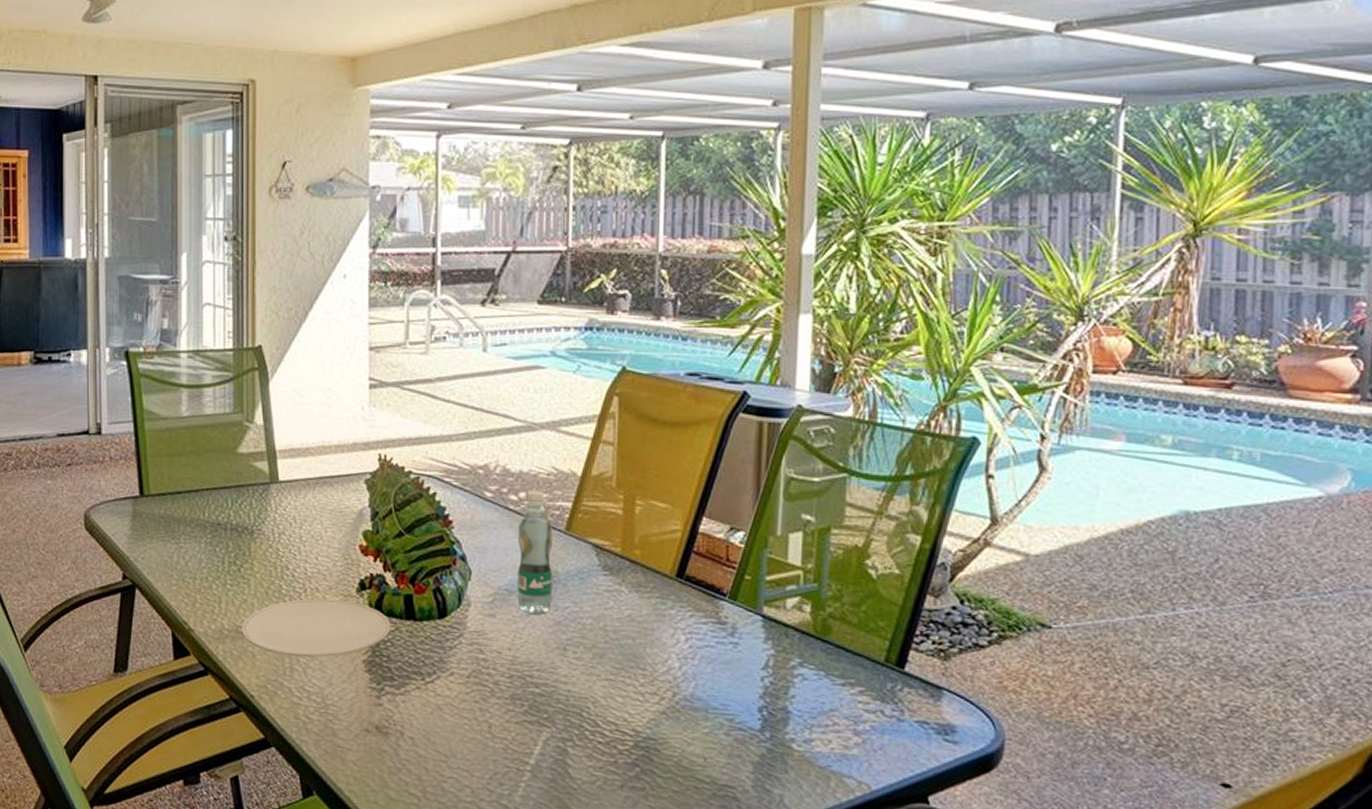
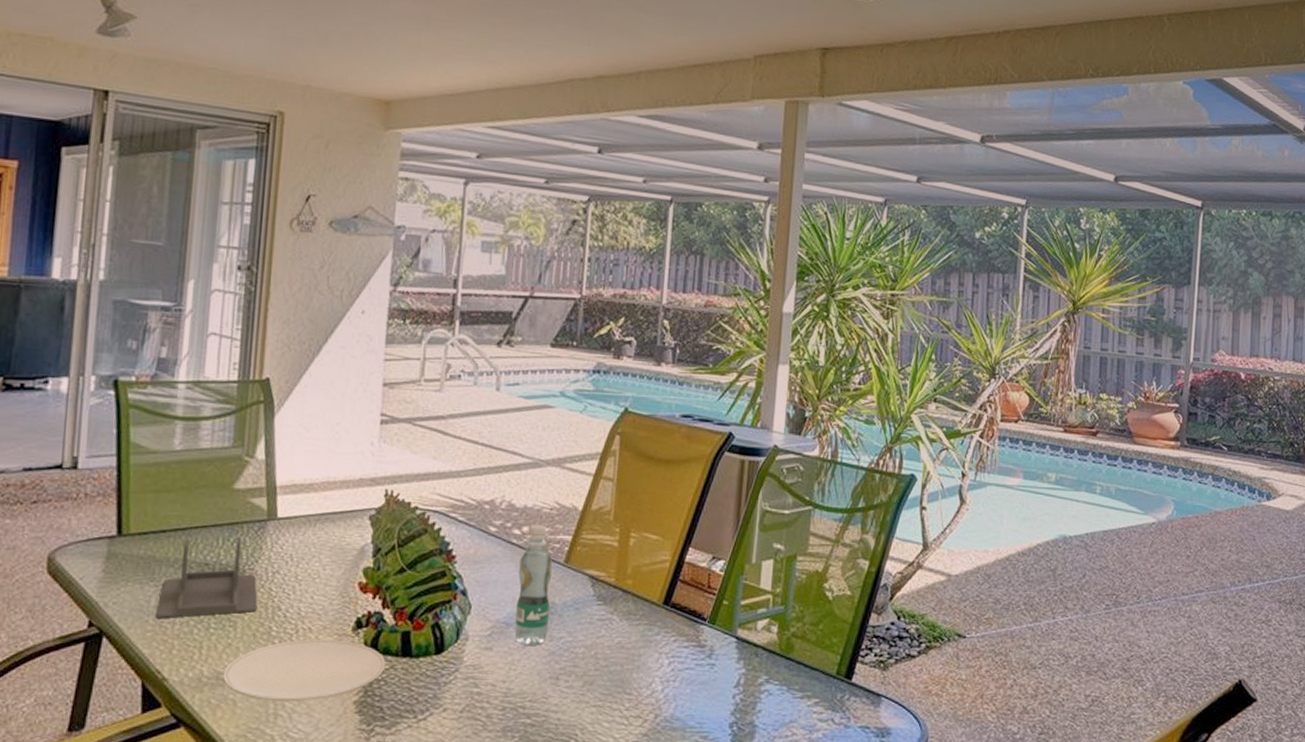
napkin holder: none [178,498,267,574] -> present [155,536,258,618]

